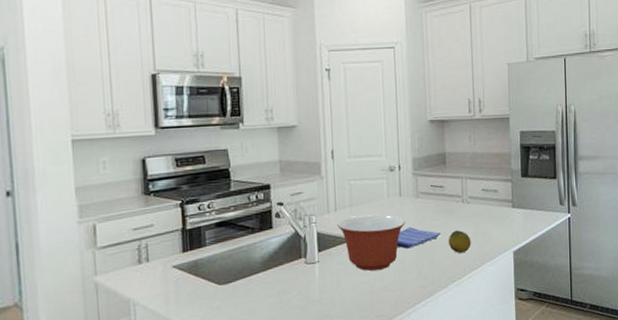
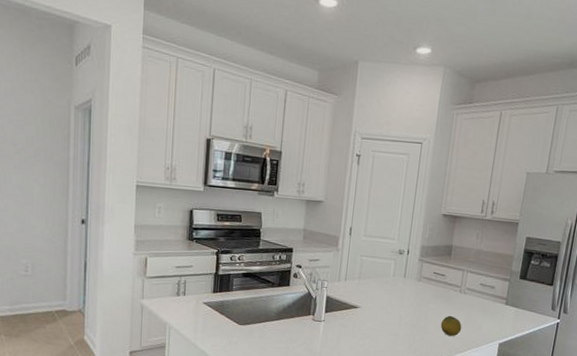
mixing bowl: present [337,214,405,271] -> none [345,287,405,338]
dish towel: present [397,226,441,249] -> none [395,305,436,324]

